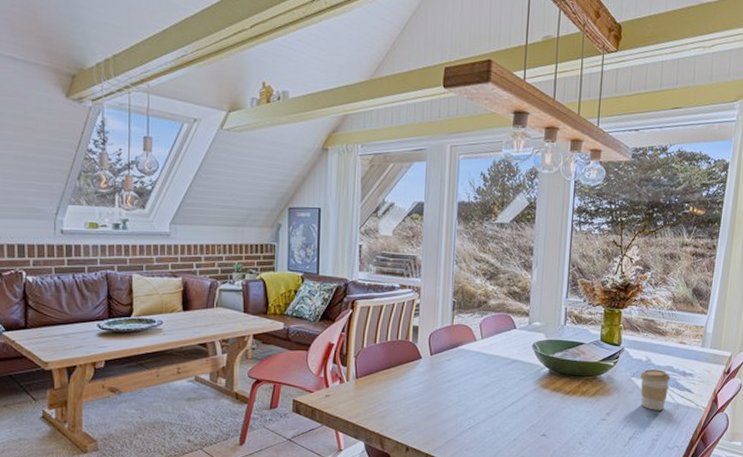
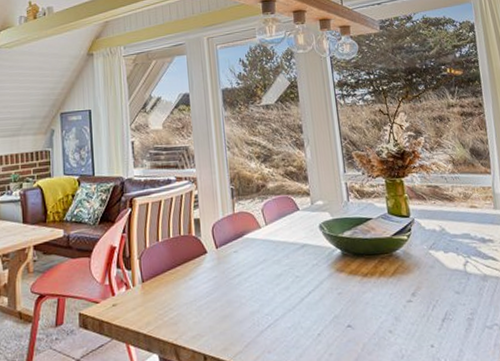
coffee cup: present [639,369,670,410] -> none [437,238,472,285]

